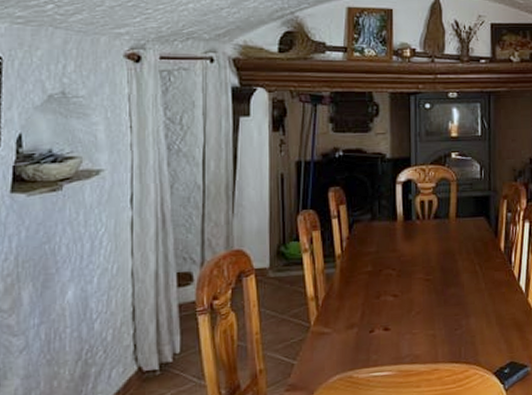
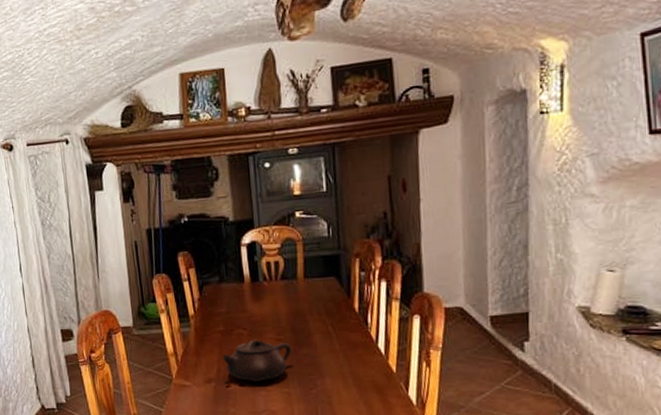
teapot: none [367,279,440,325] -> present [222,339,292,382]

